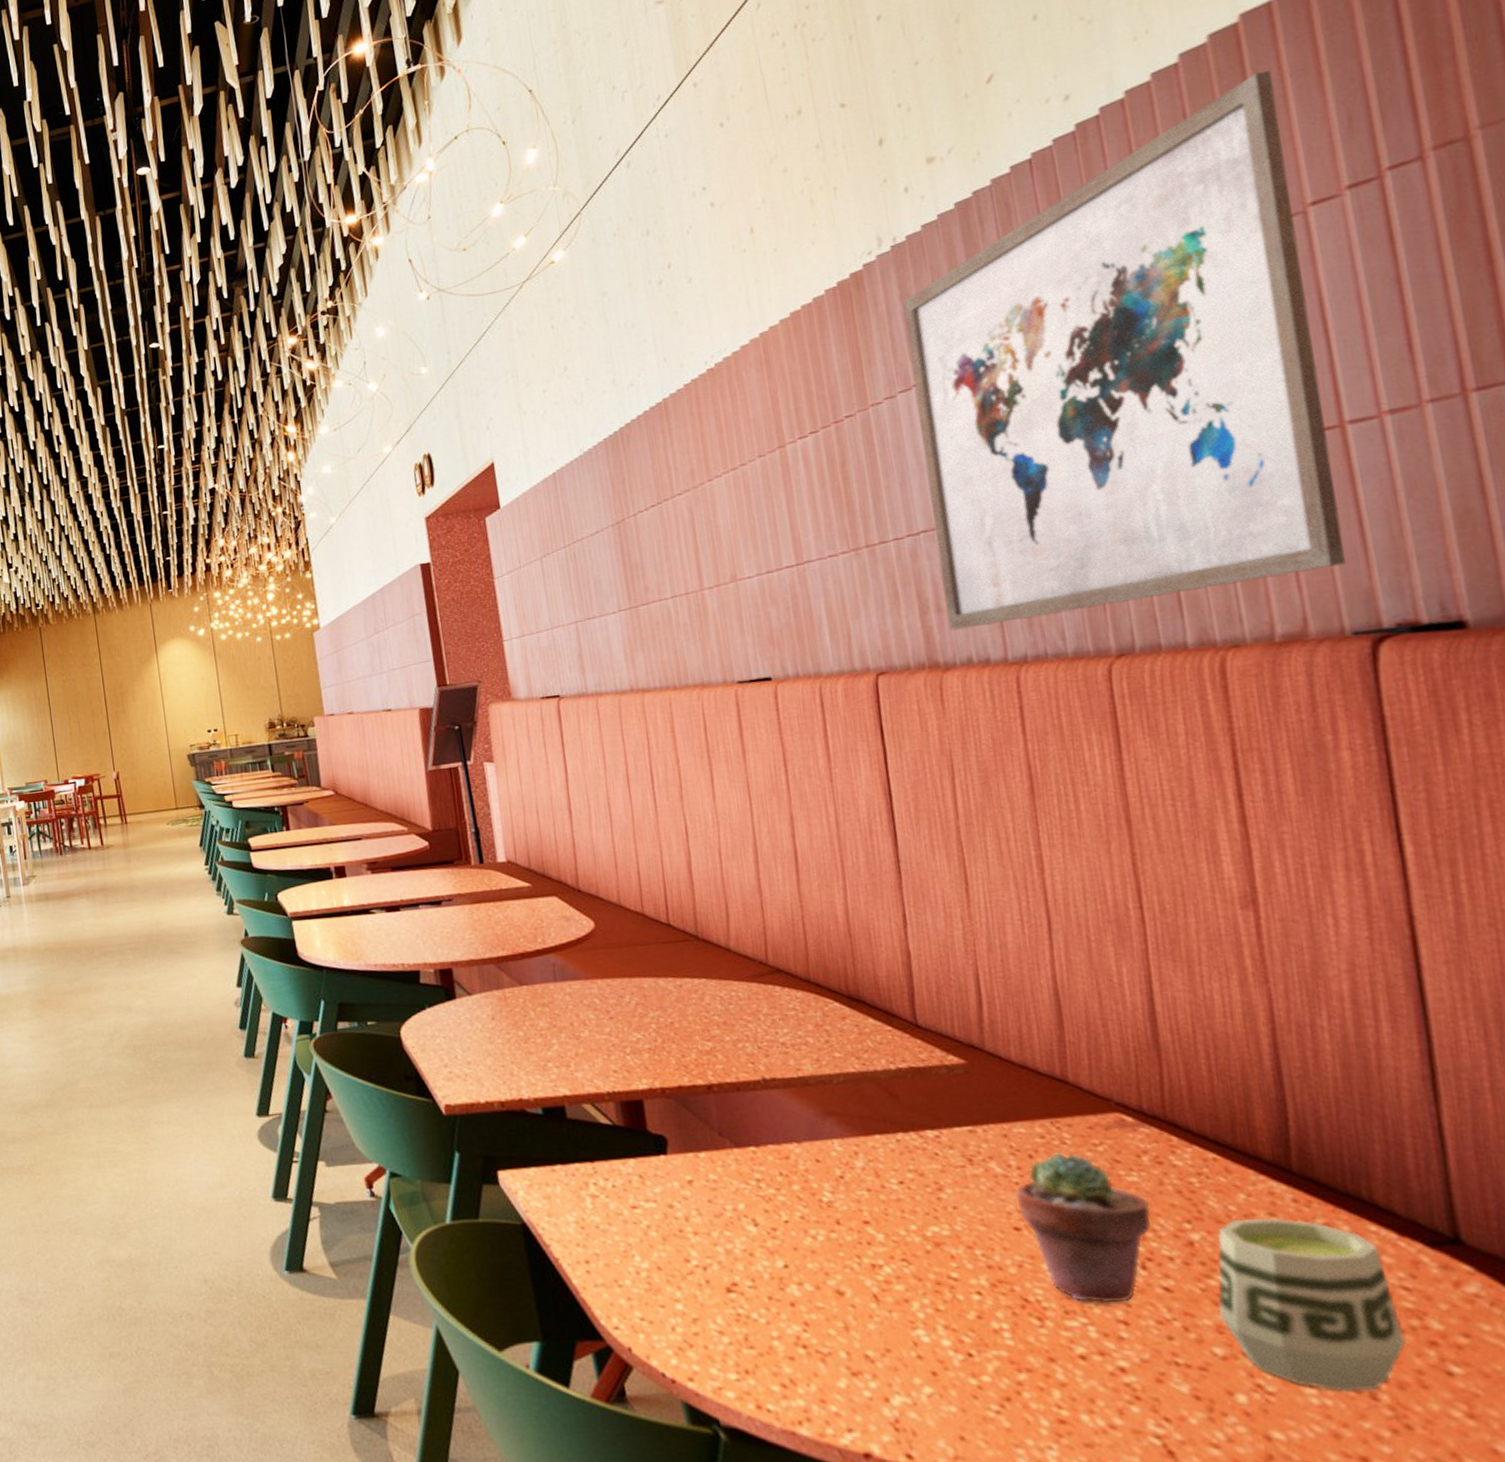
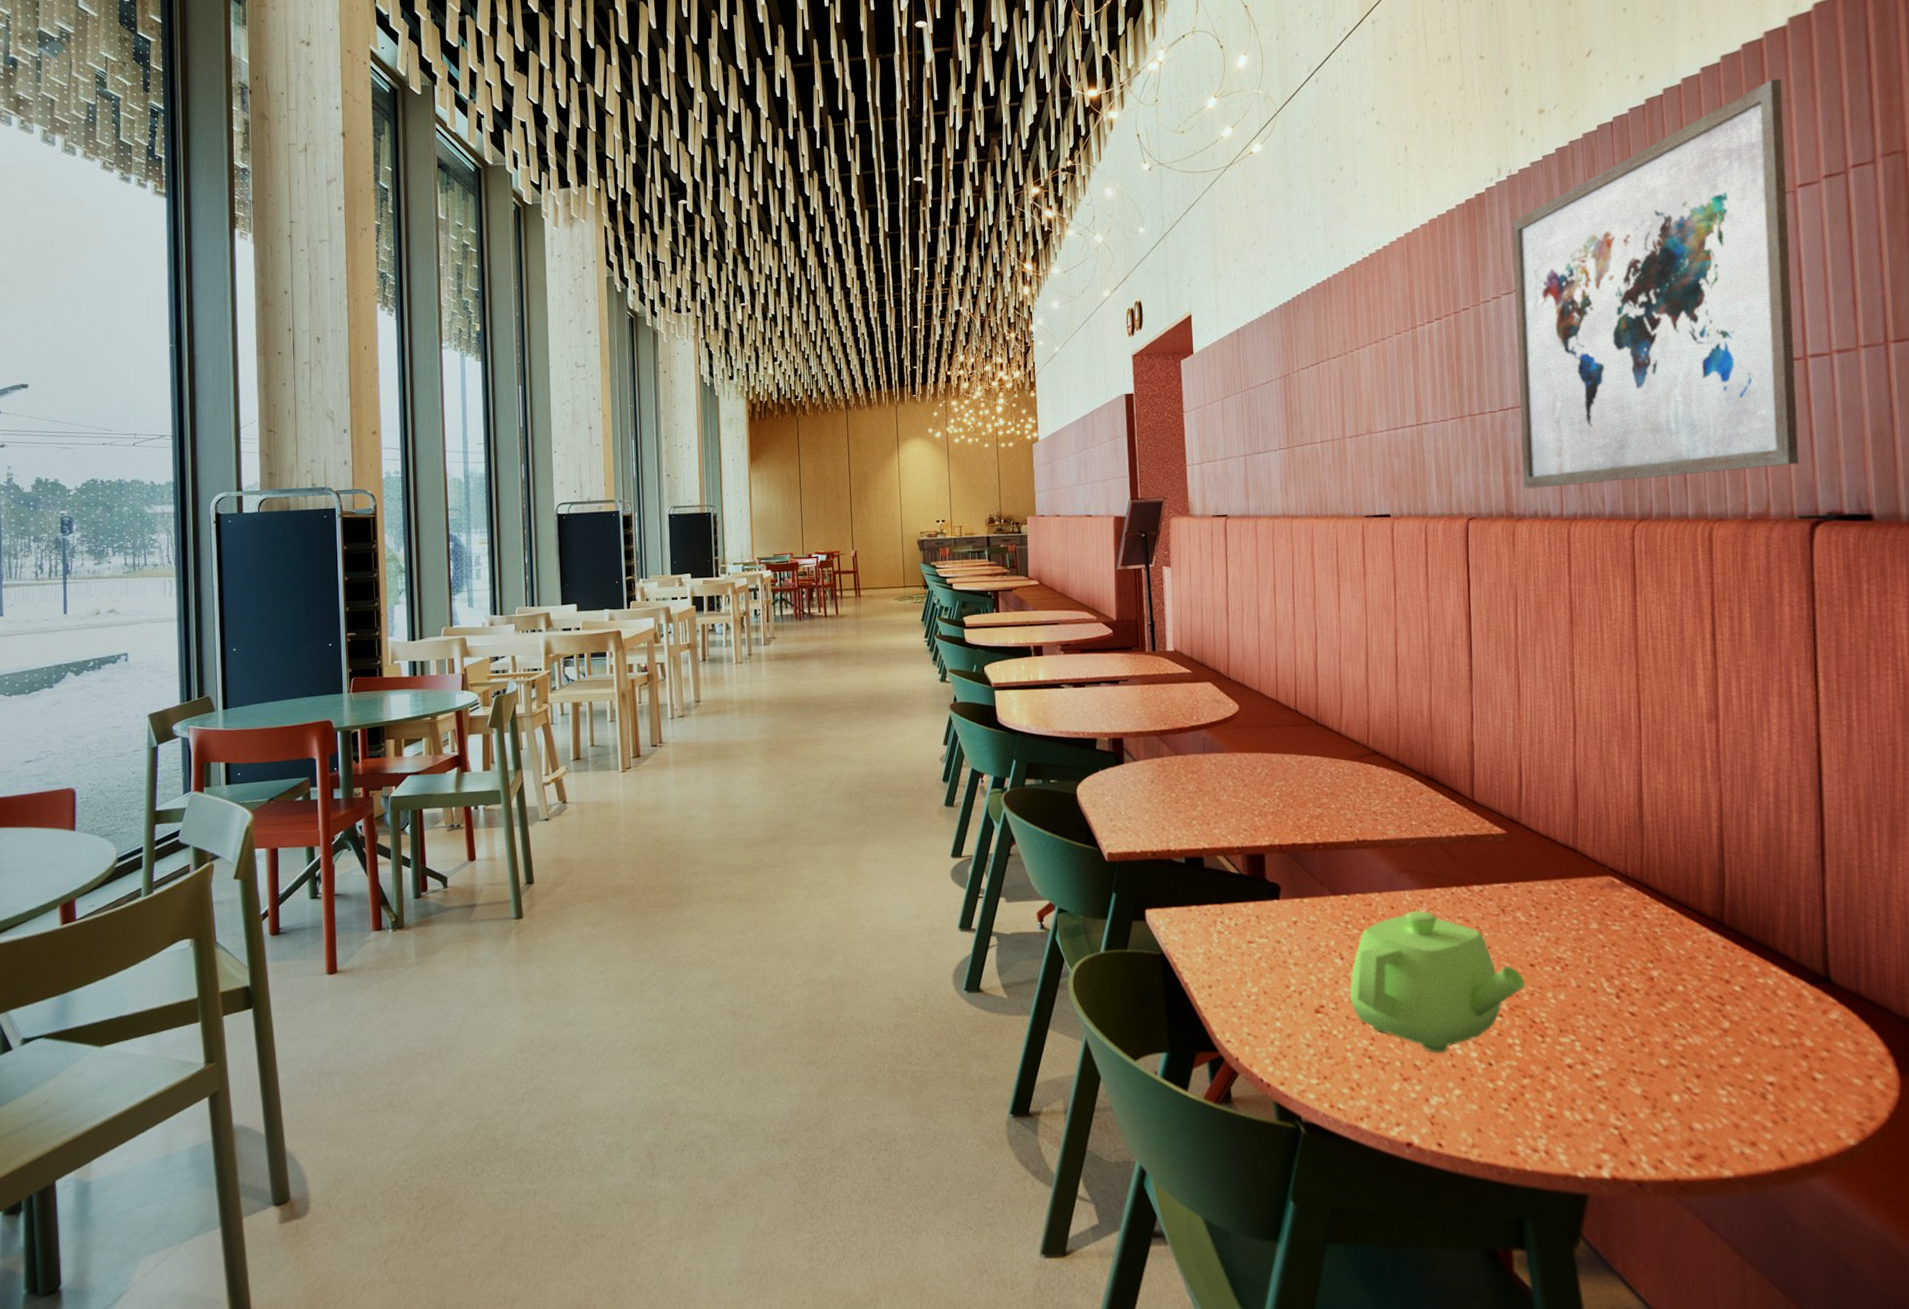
teapot: none [768,1163,1010,1341] -> present [1349,910,1526,1053]
potted succulent: present [1015,1152,1152,1305] -> none [1533,905,1627,1025]
cup: present [1218,1218,1406,1391] -> none [1665,960,1788,1092]

